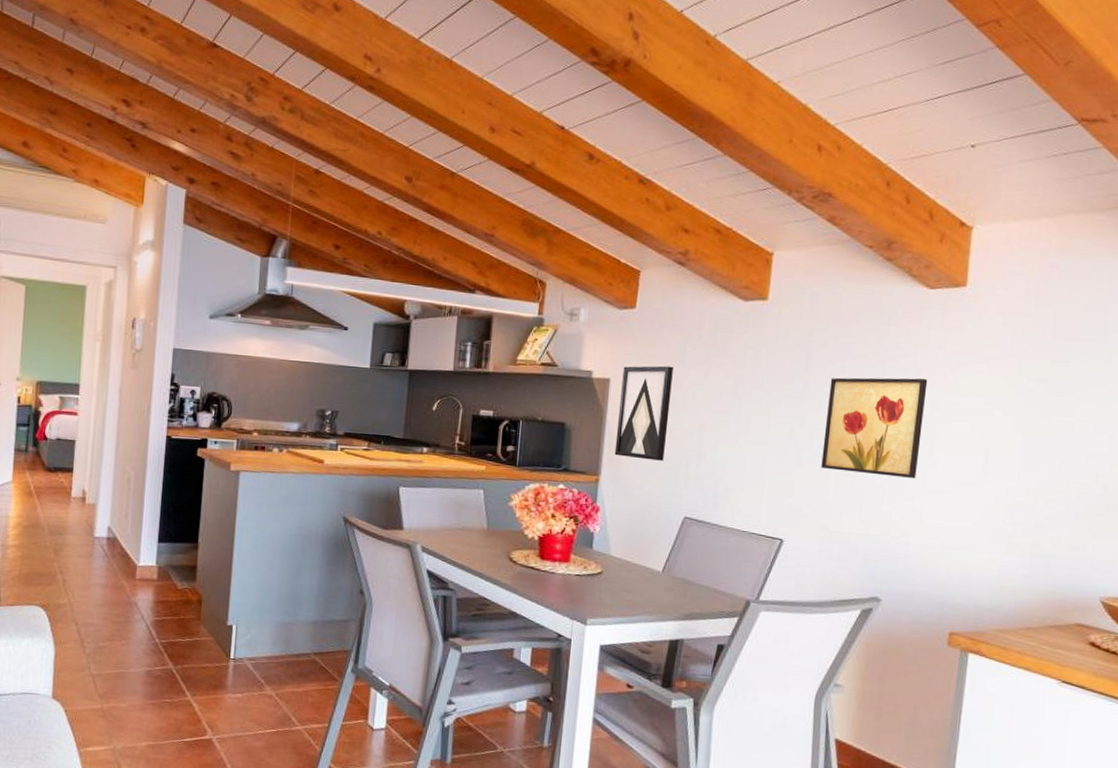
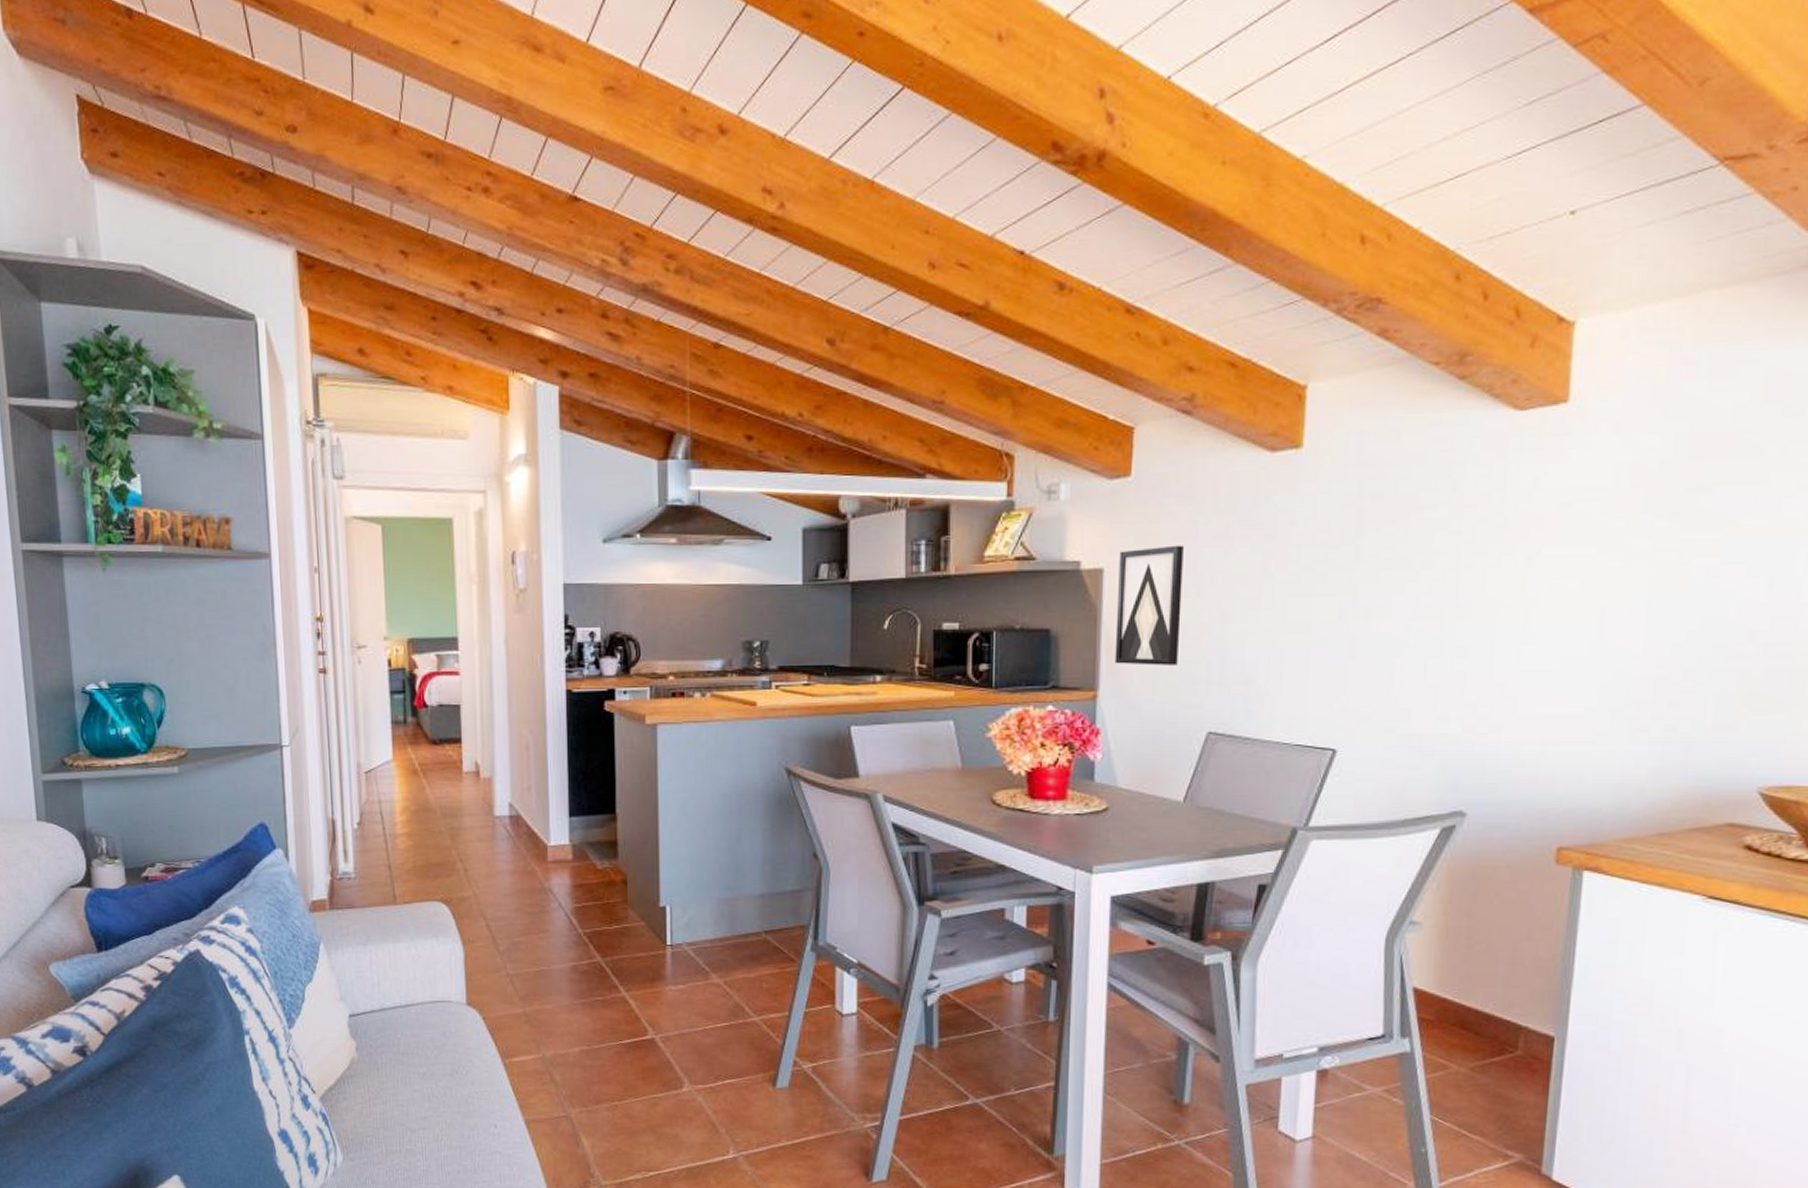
wall art: present [821,377,928,478] -> none [1381,529,1520,658]

